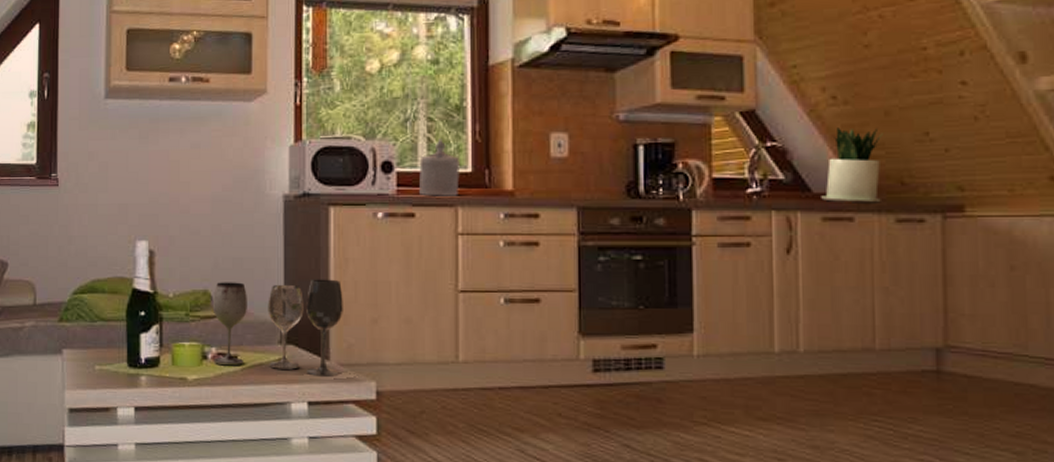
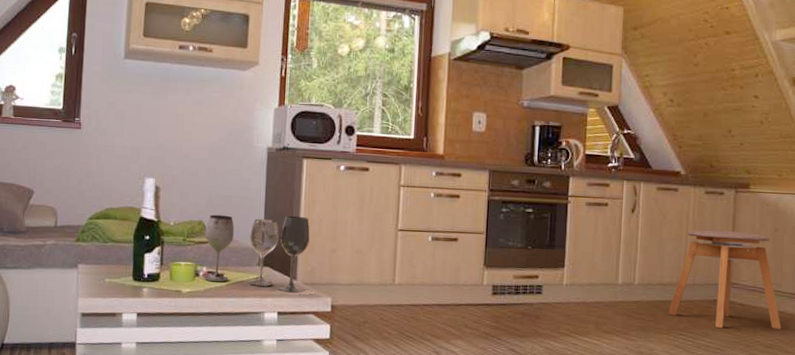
decorative jar: present [418,137,460,196] -> none [372,110,405,157]
planter: present [821,128,883,205] -> none [658,123,702,180]
stool: none [853,272,1035,410] -> present [668,229,782,329]

